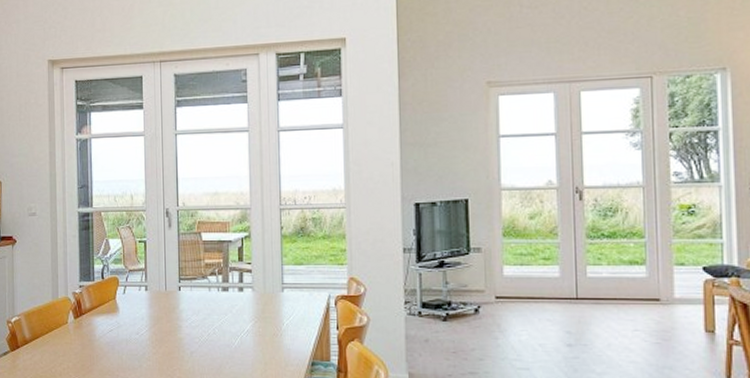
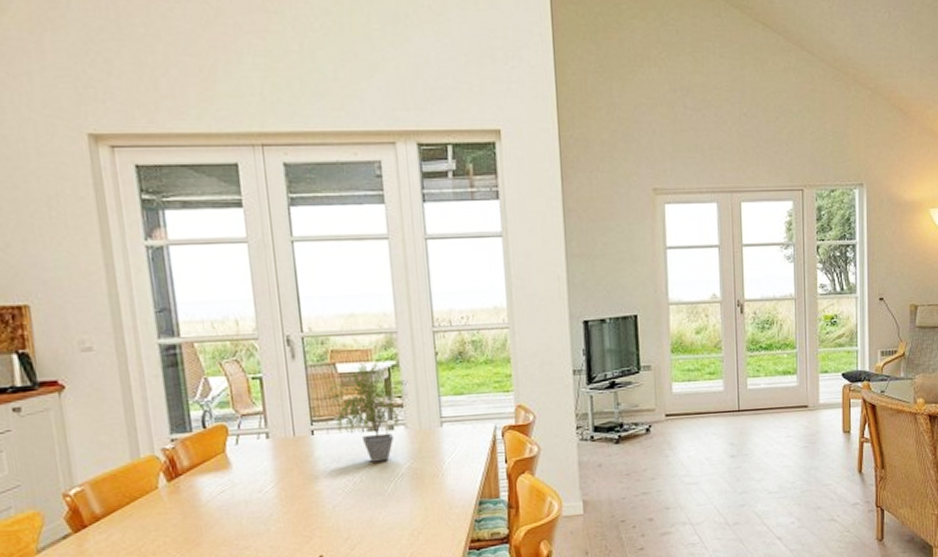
potted plant: none [187,227,257,318] -> present [320,354,409,462]

